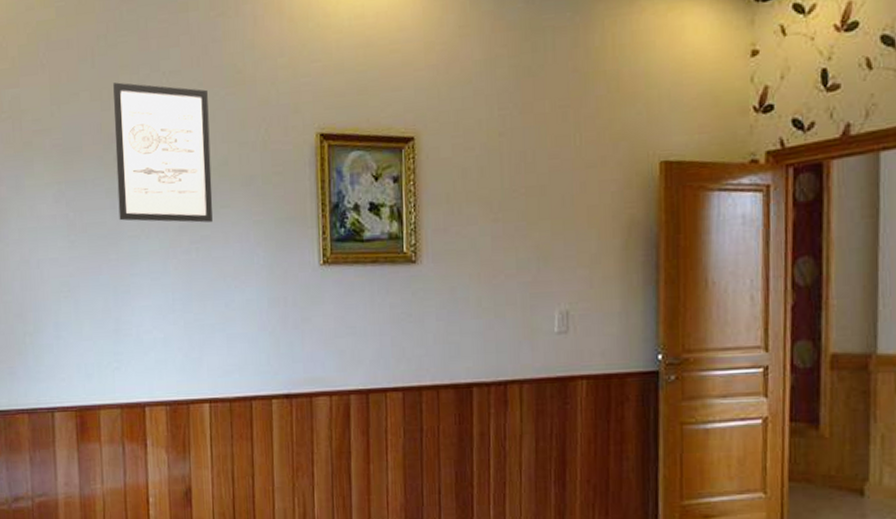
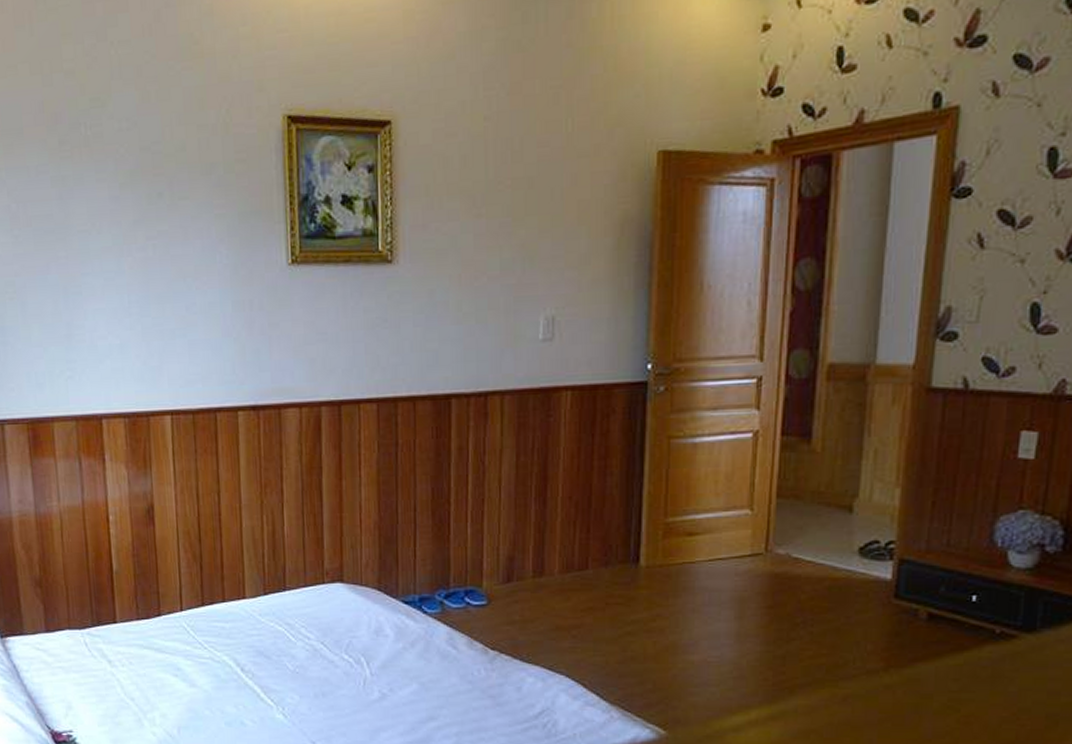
wall art: present [113,82,213,223] -> none [55,53,170,216]

